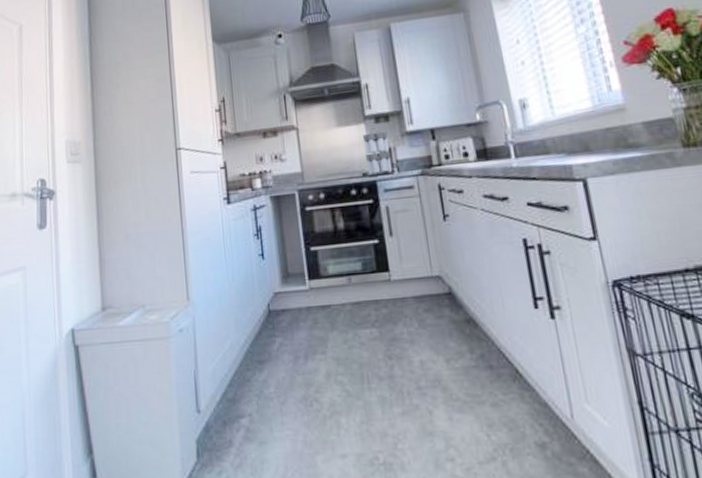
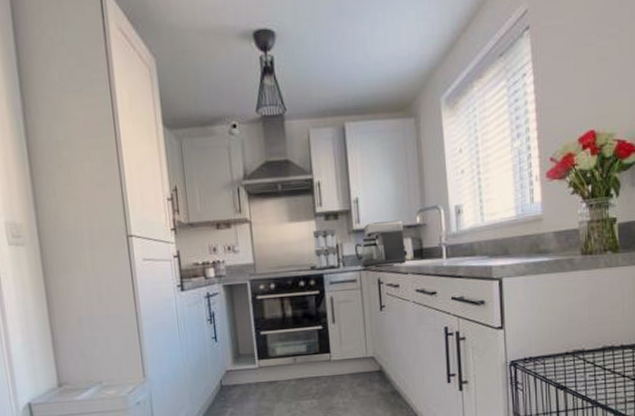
coffee maker: none [409,119,469,173] -> present [354,221,406,268]

